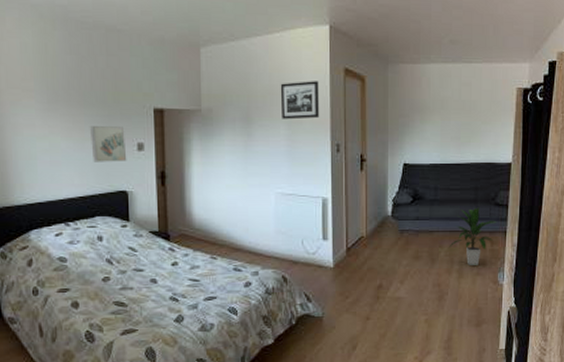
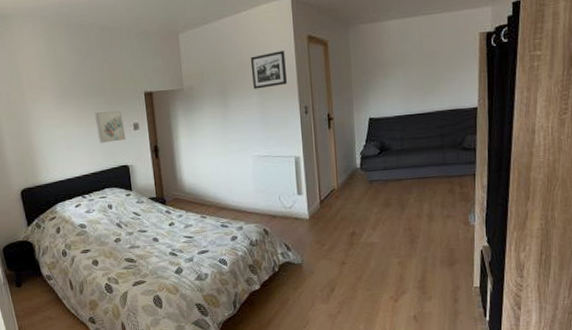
indoor plant: present [449,207,497,265] -> none [418,153,465,209]

